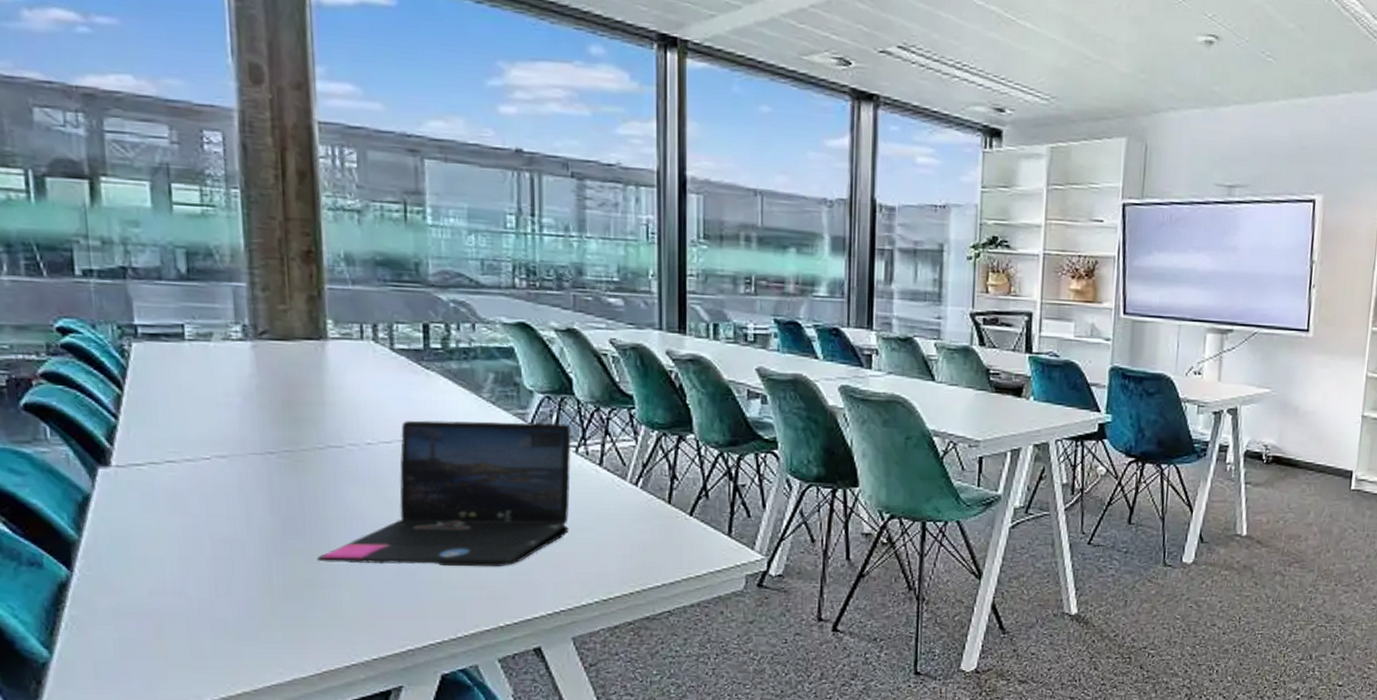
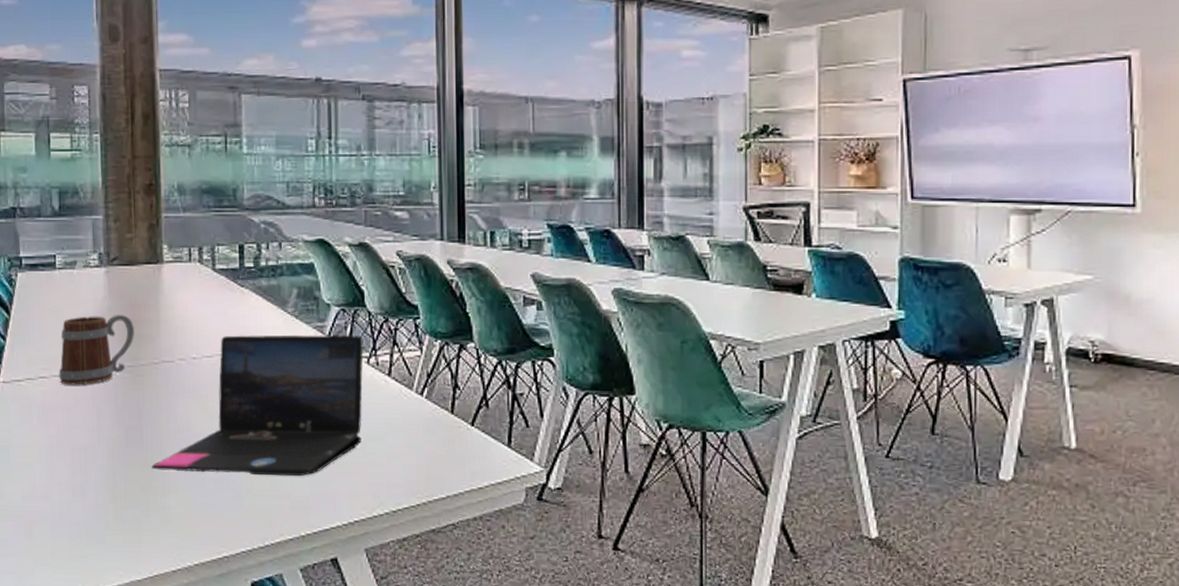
mug: none [192,393,292,471] -> present [59,314,134,386]

